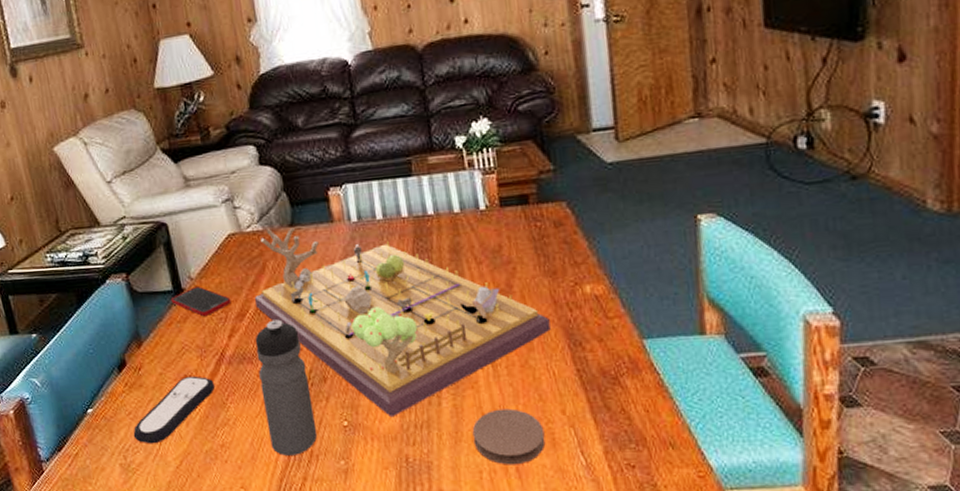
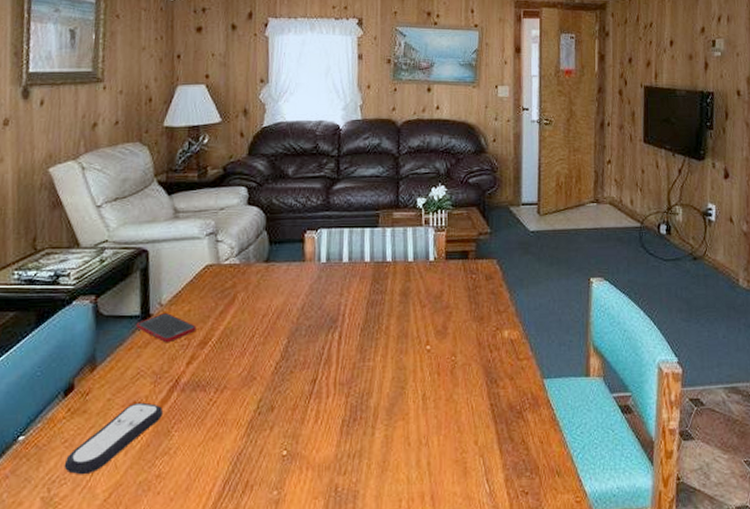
gameboard: present [254,227,551,418] -> none [219,262,474,447]
water bottle: present [255,319,318,456] -> none [208,349,257,486]
coaster: present [472,408,546,465] -> none [398,439,459,493]

